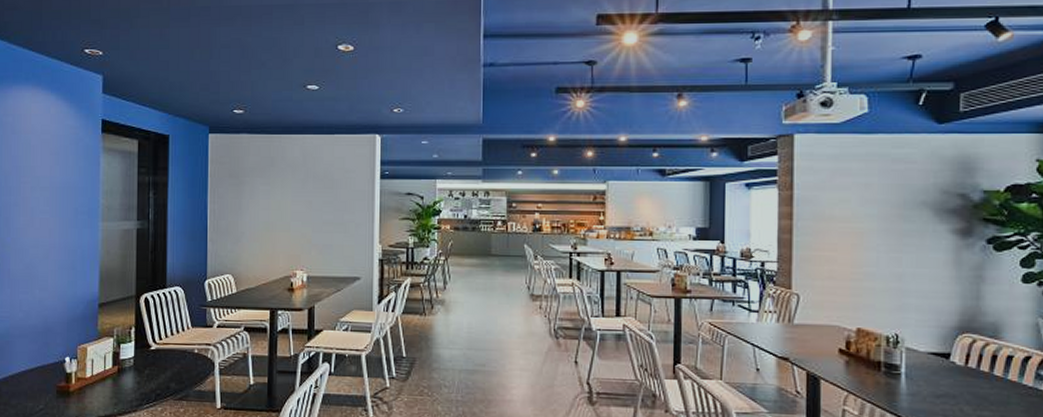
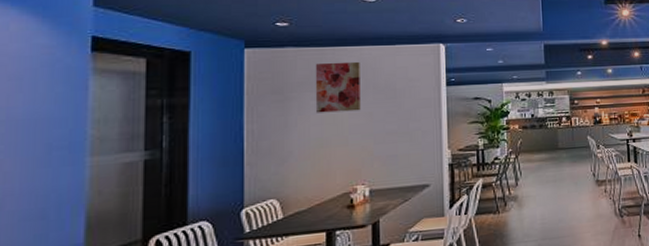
wall art: none [264,150,302,199] -> present [315,61,361,113]

